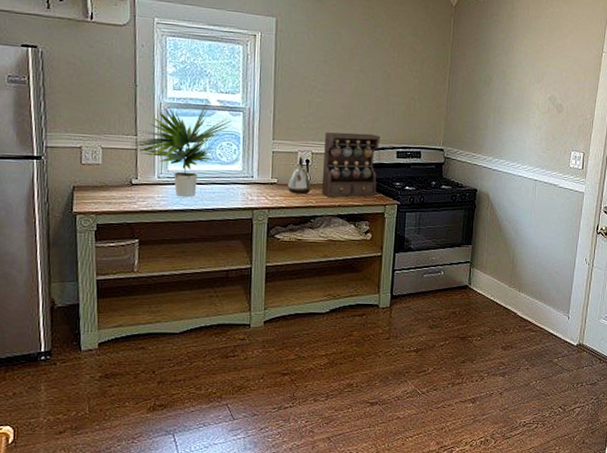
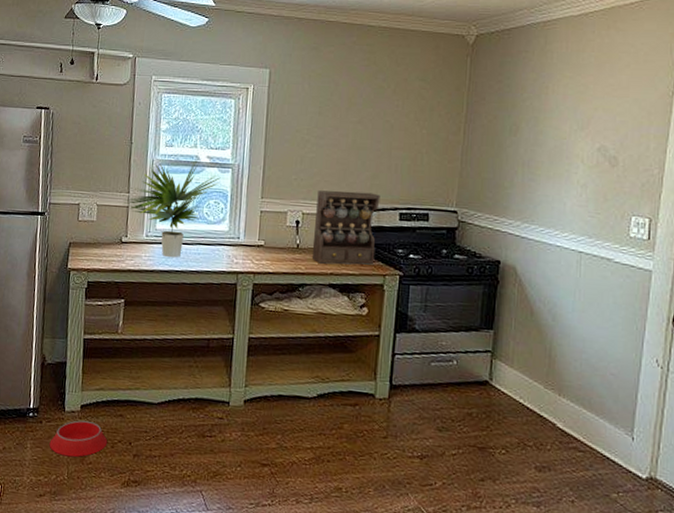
pet bowl: none [66,357,130,393] -> present [49,420,108,458]
kettle: present [287,156,312,195] -> none [274,216,301,260]

